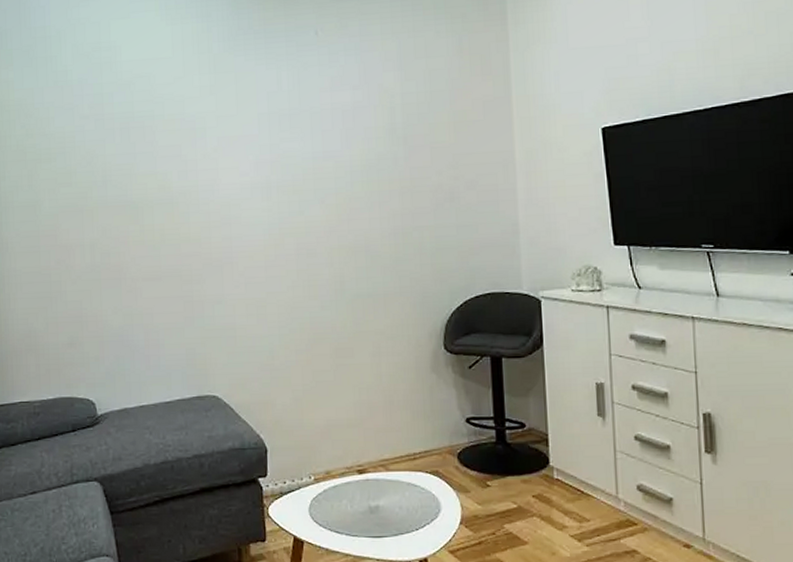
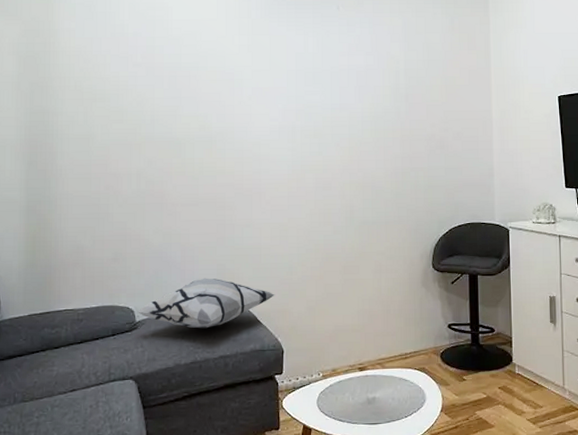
decorative pillow: none [99,364,256,424] -> present [138,278,276,329]

